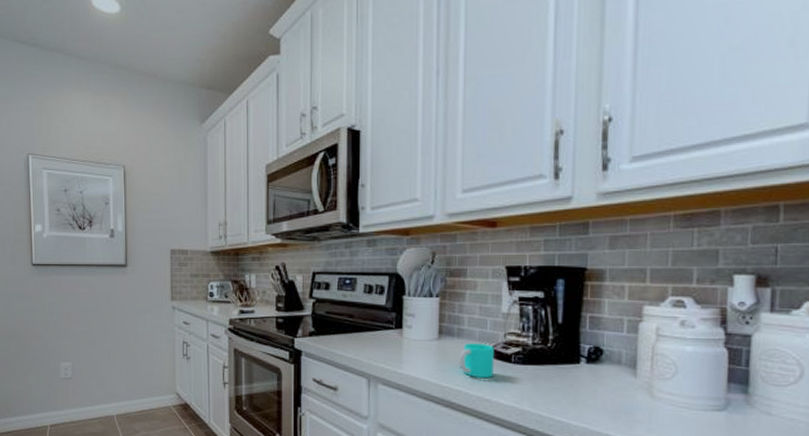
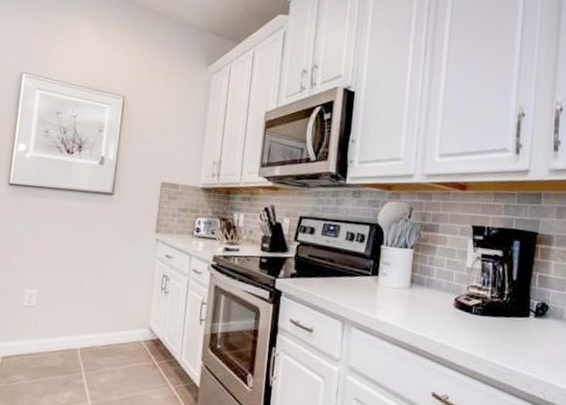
cup: present [458,342,494,378] -> none [426,292,458,326]

